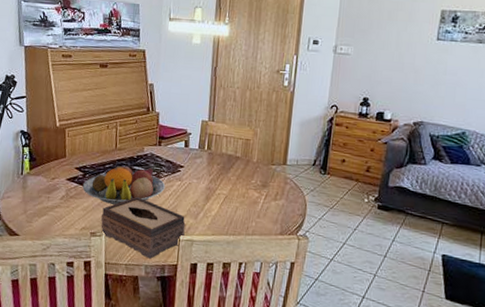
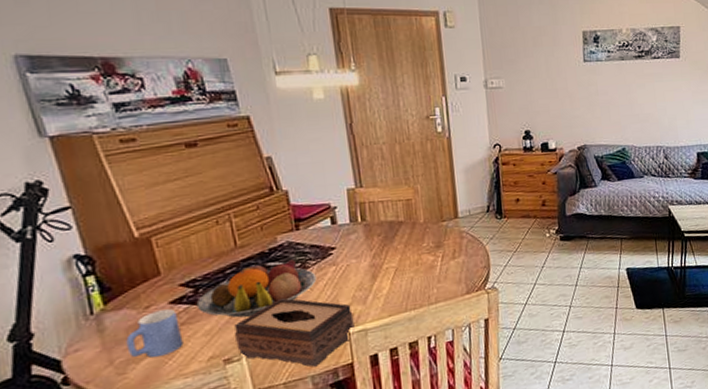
mug: none [36,183,70,217] -> present [126,309,184,358]

